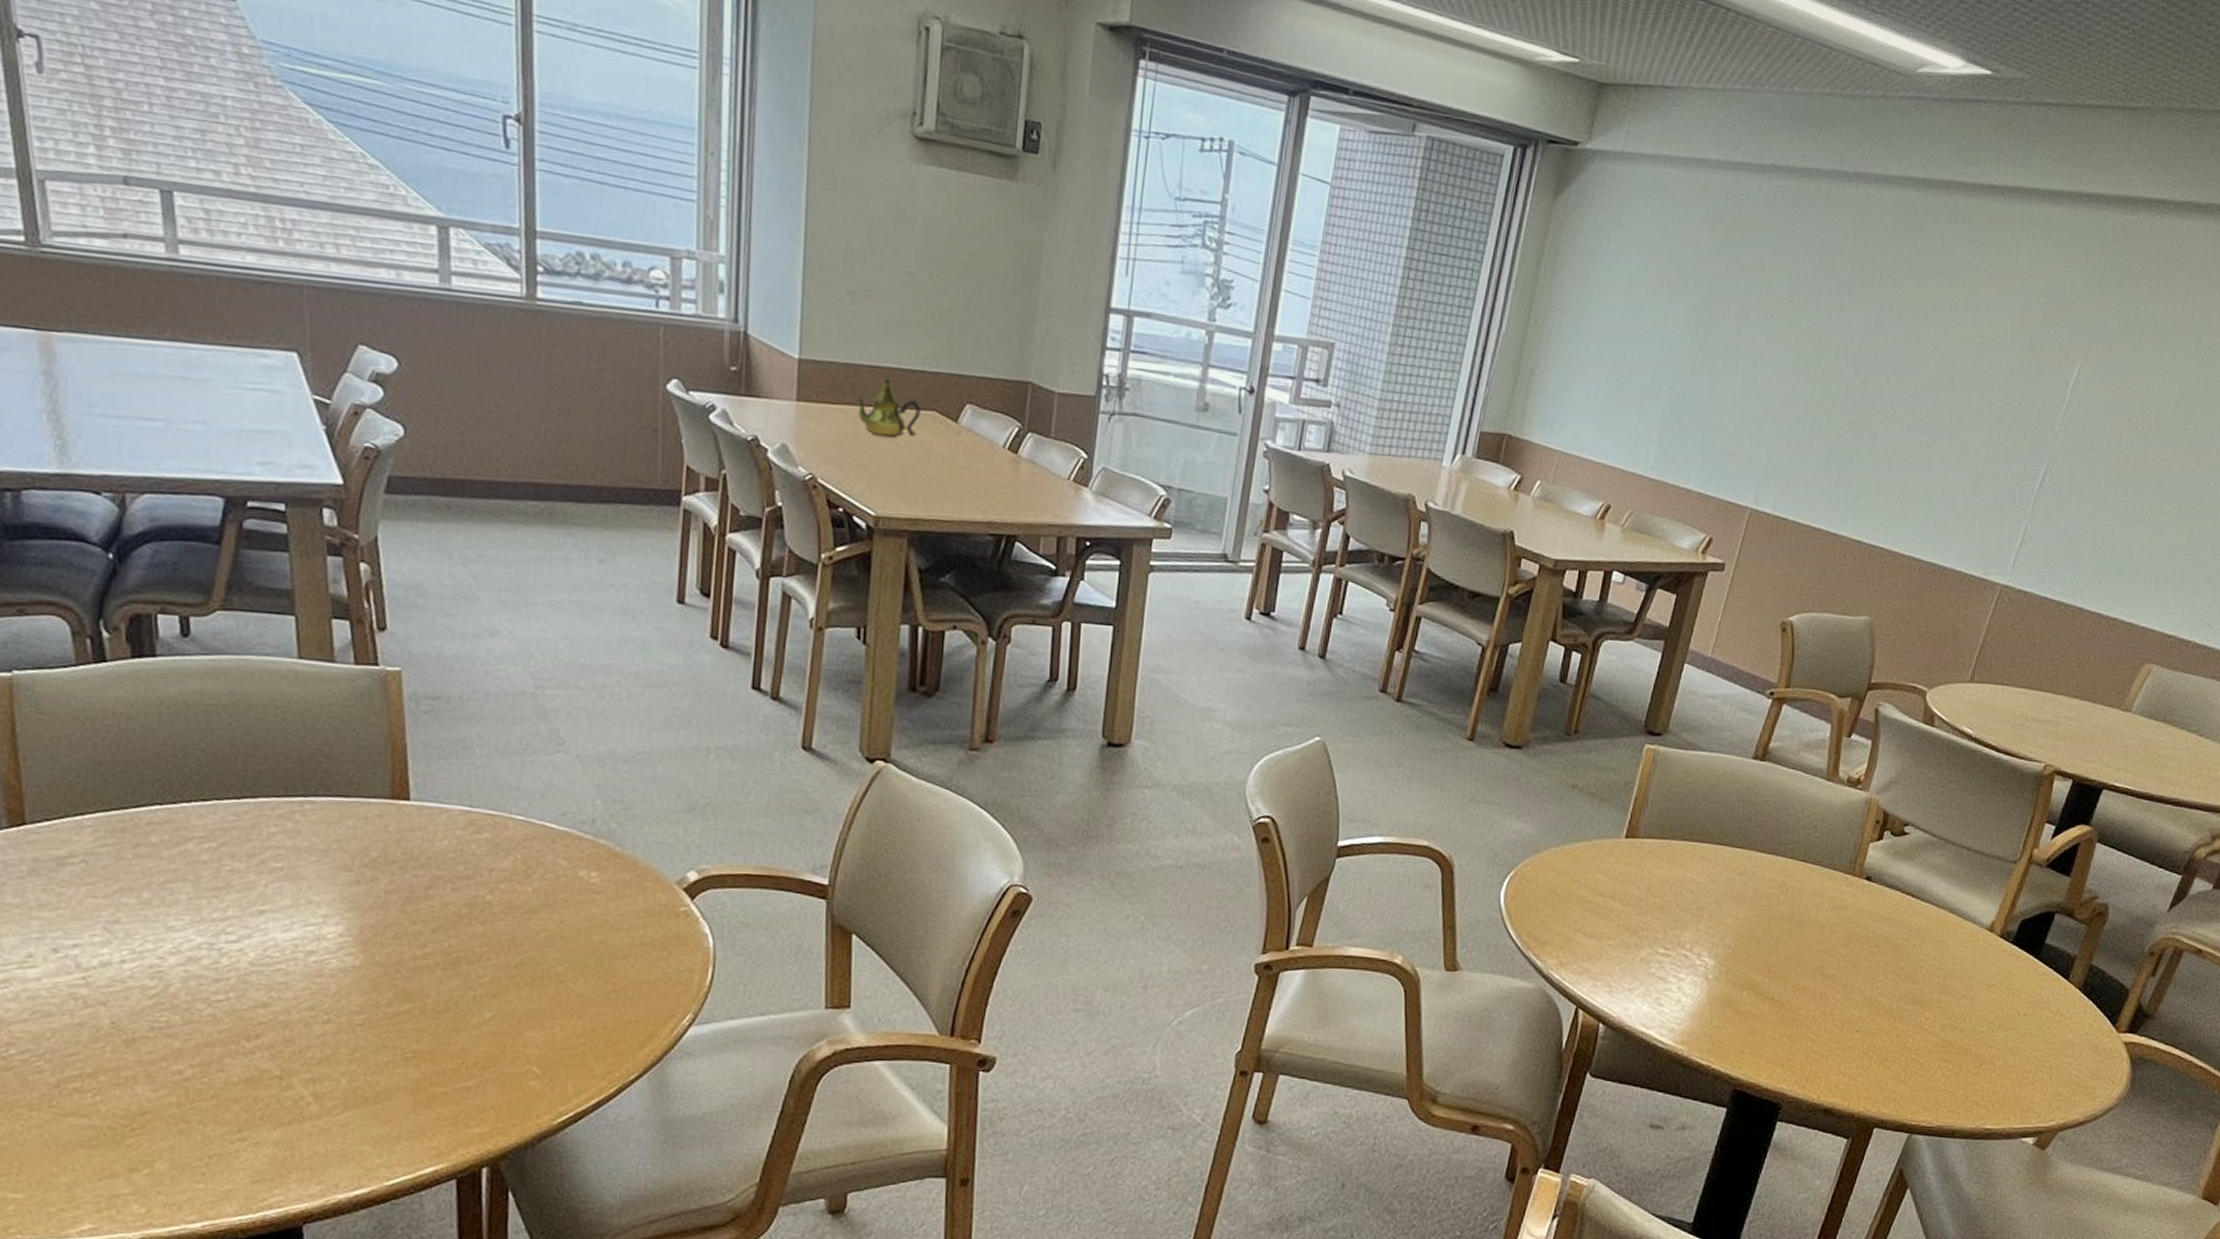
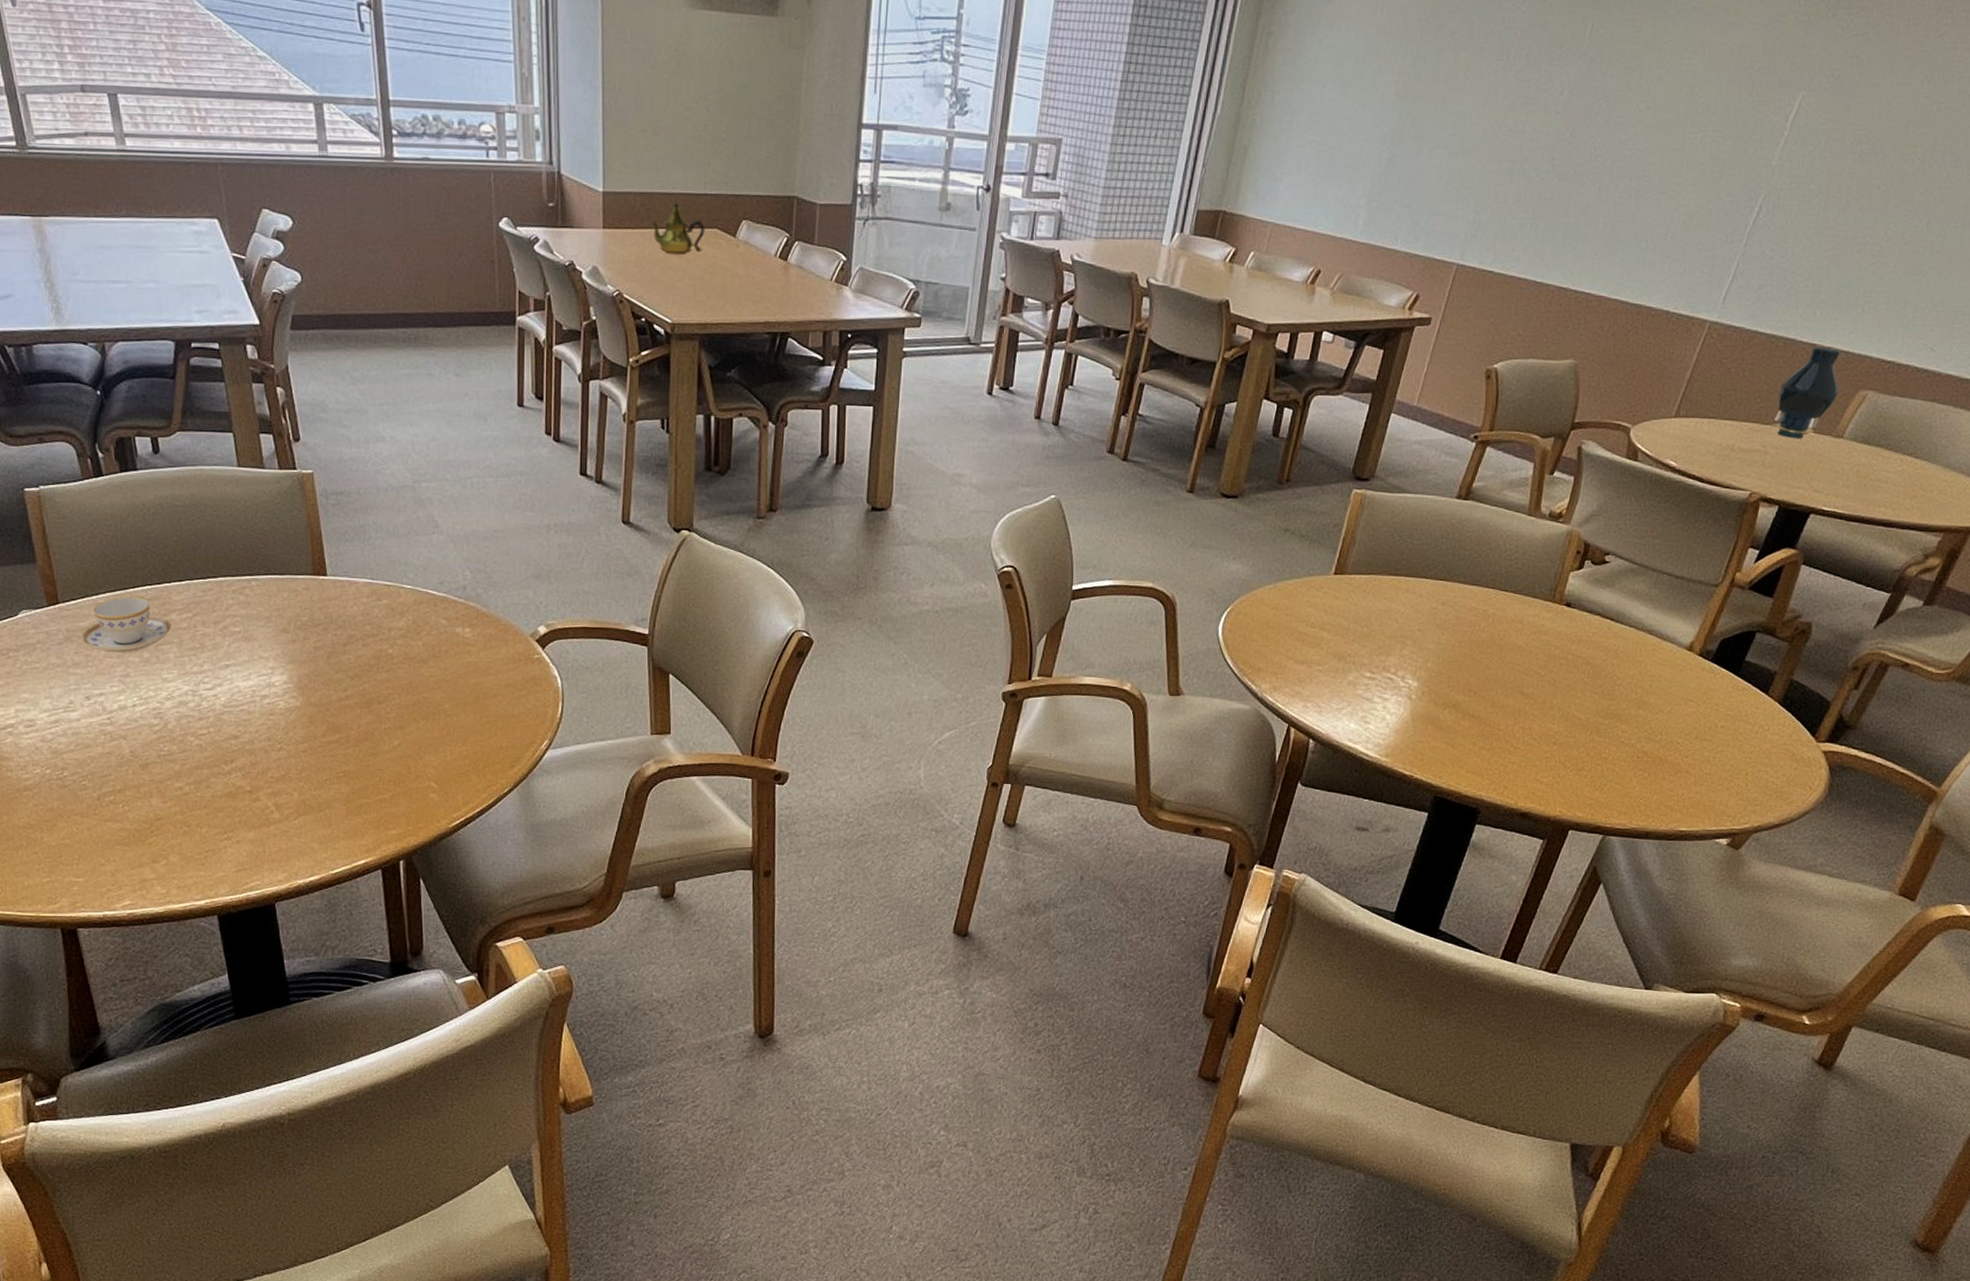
teacup: none [52,817,187,891] -> present [80,595,172,652]
vase: none [2063,617,2126,712] -> present [1771,347,1841,440]

